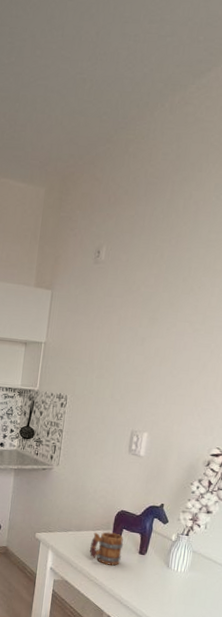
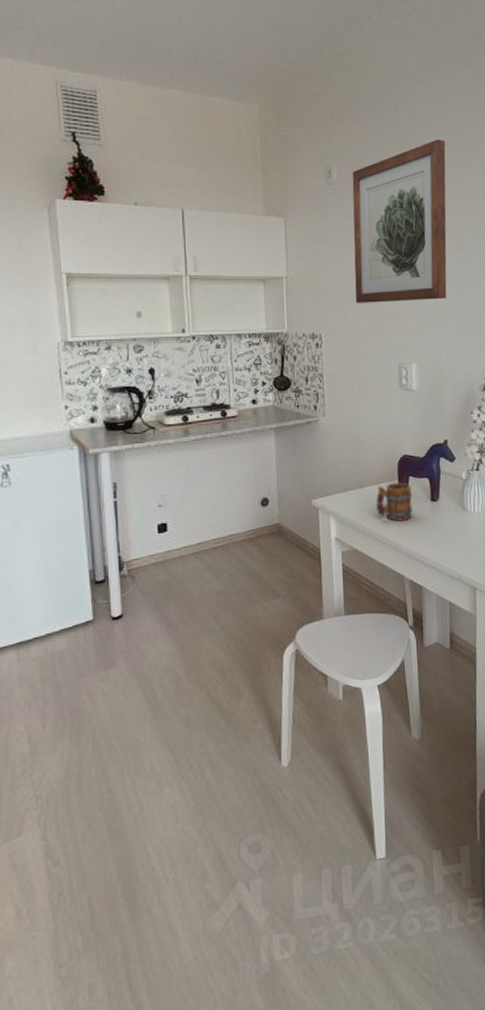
wall art: none [102,226,215,378] -> present [352,139,447,303]

